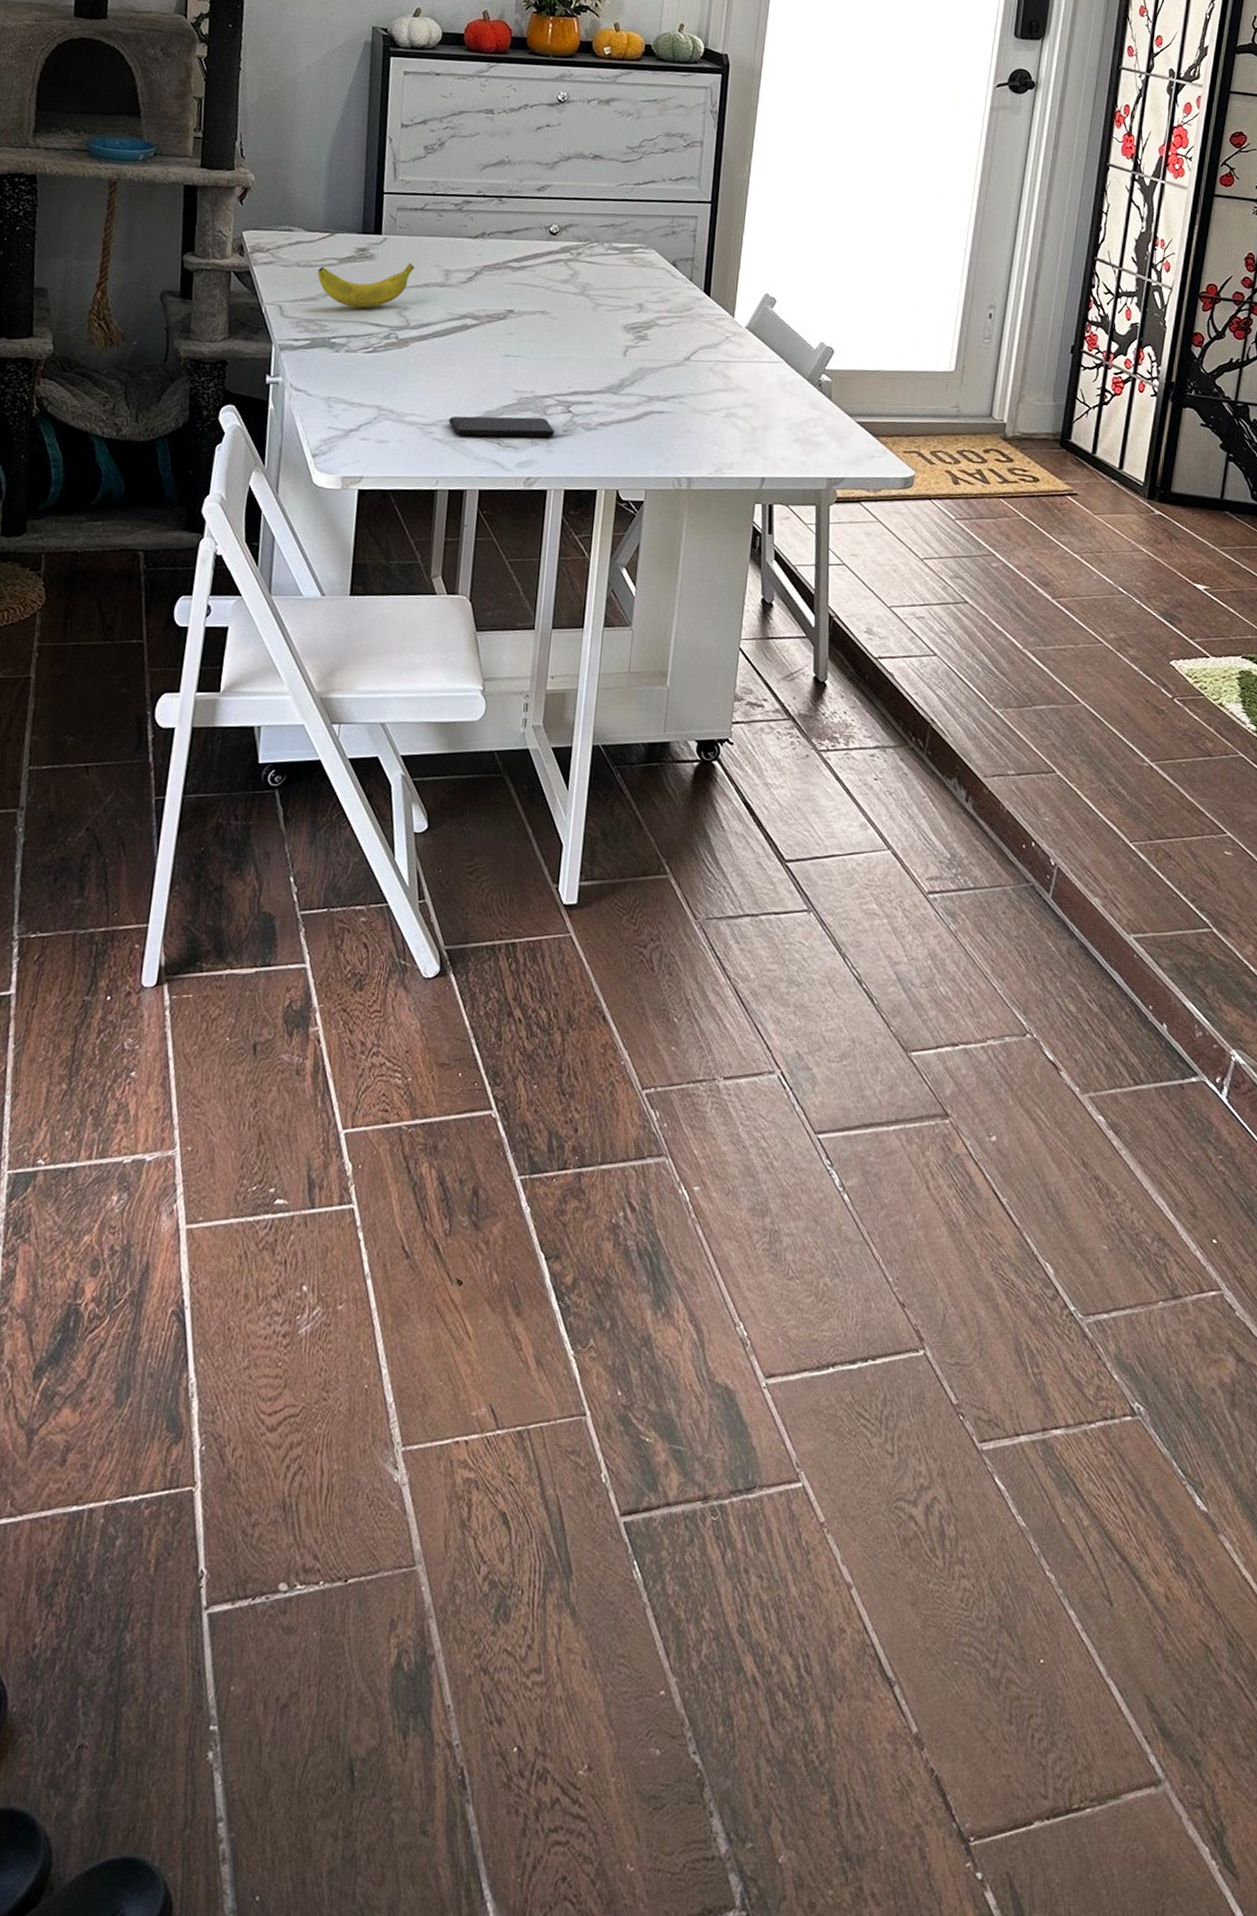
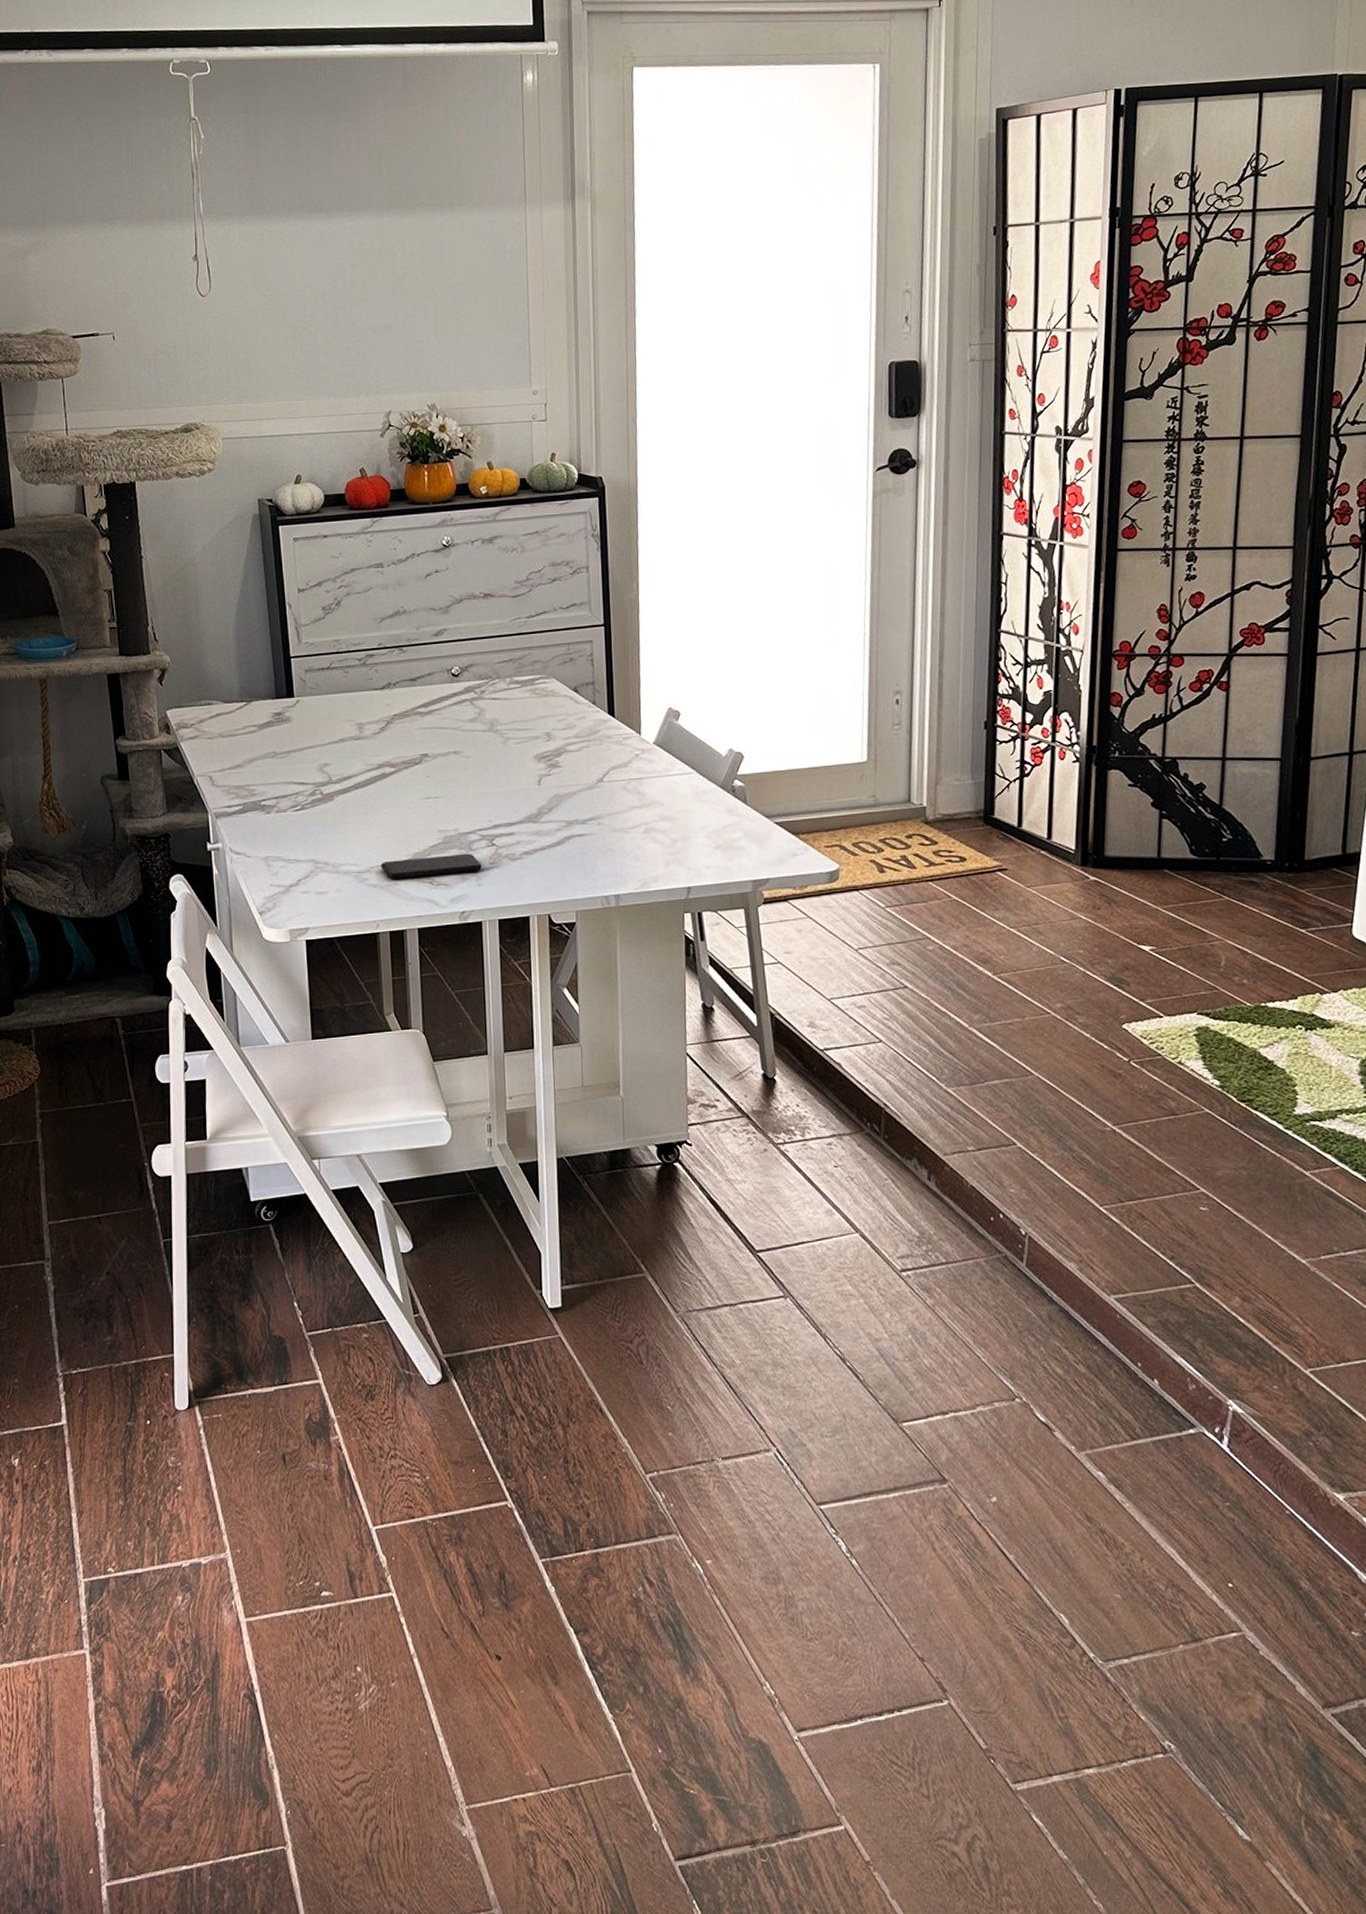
banana: present [317,262,415,308] -> none [240,720,329,770]

